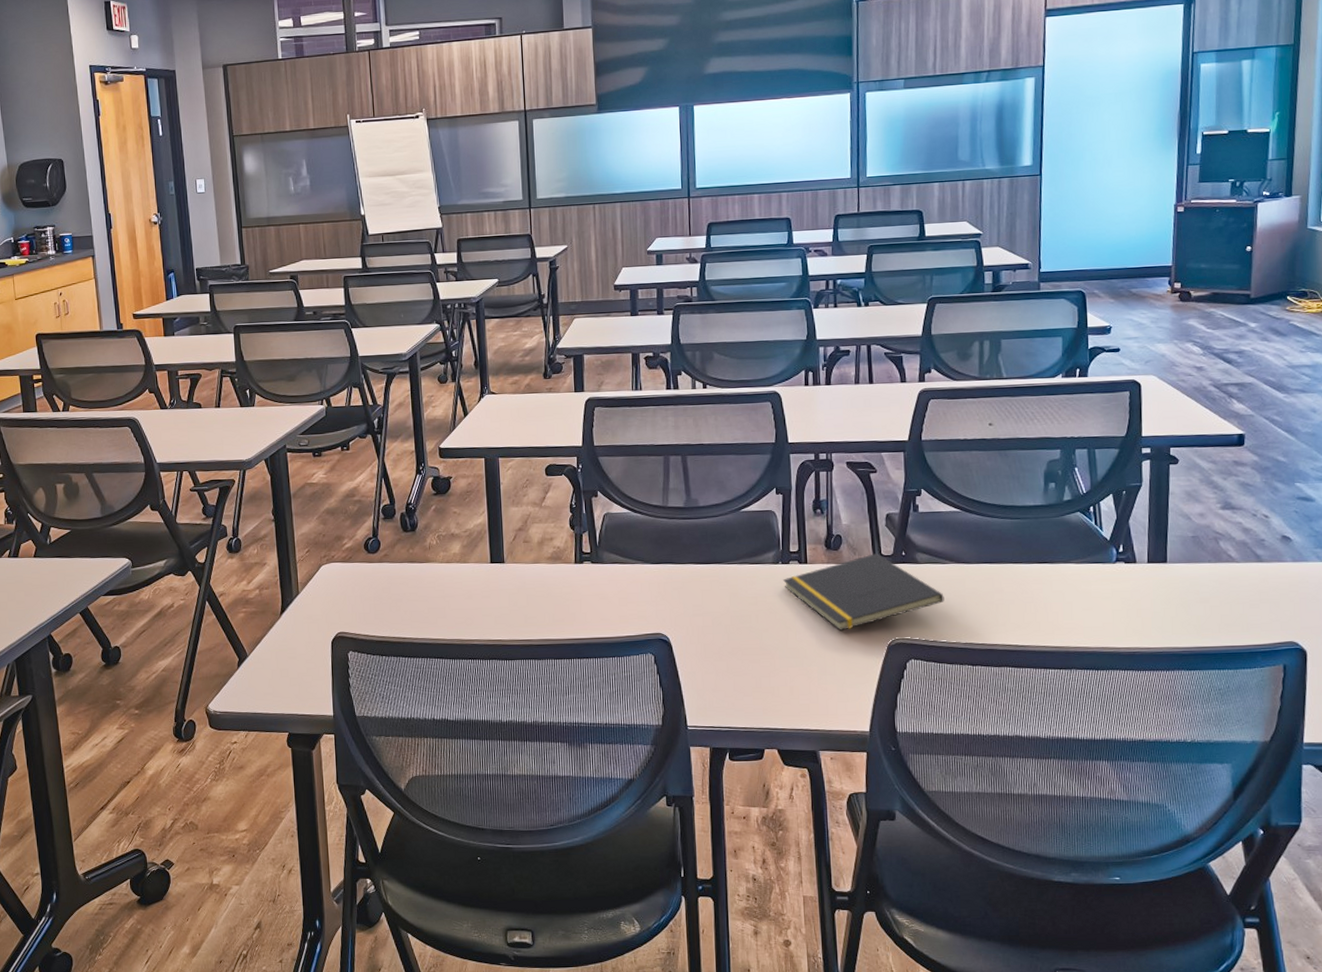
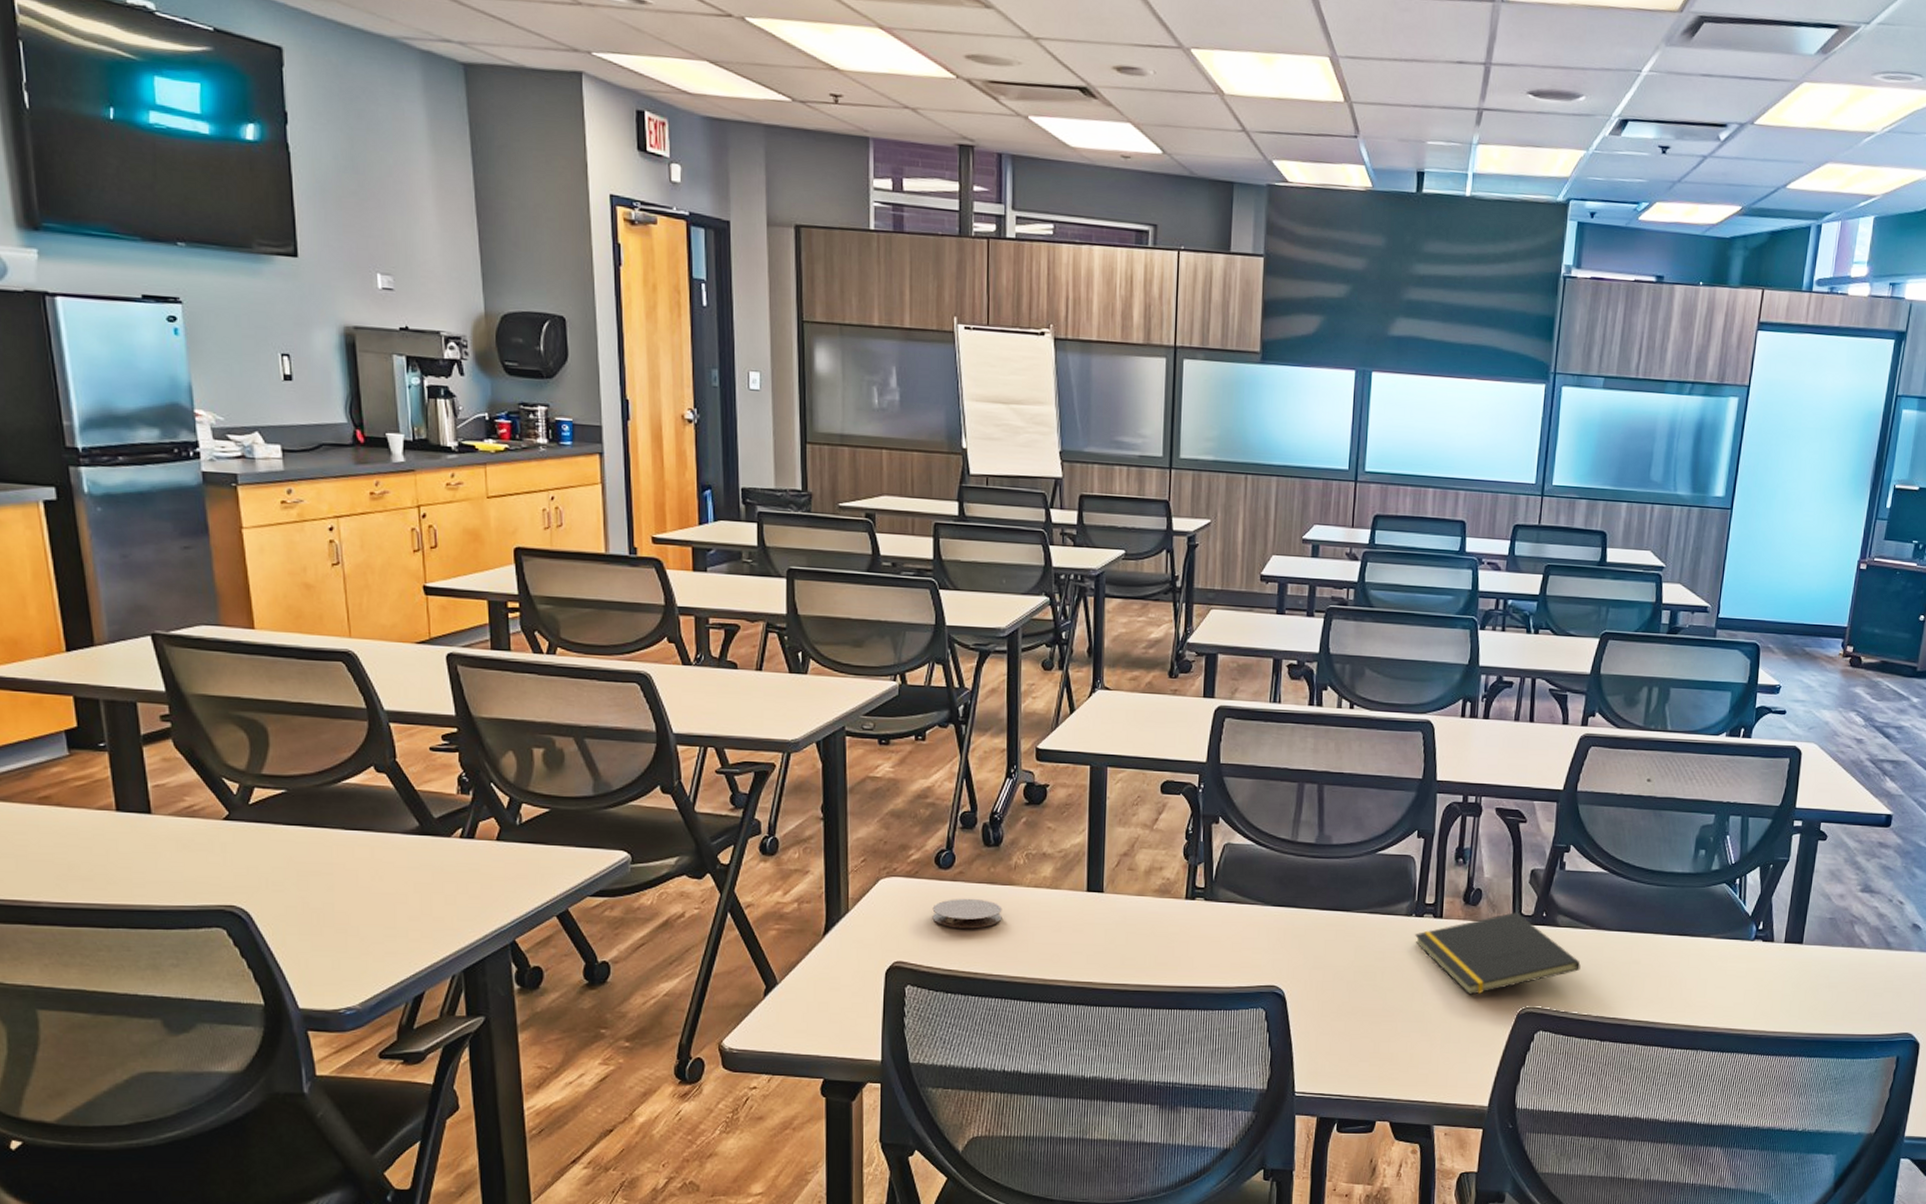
coaster: none [365,575,422,602] -> present [932,898,1002,929]

